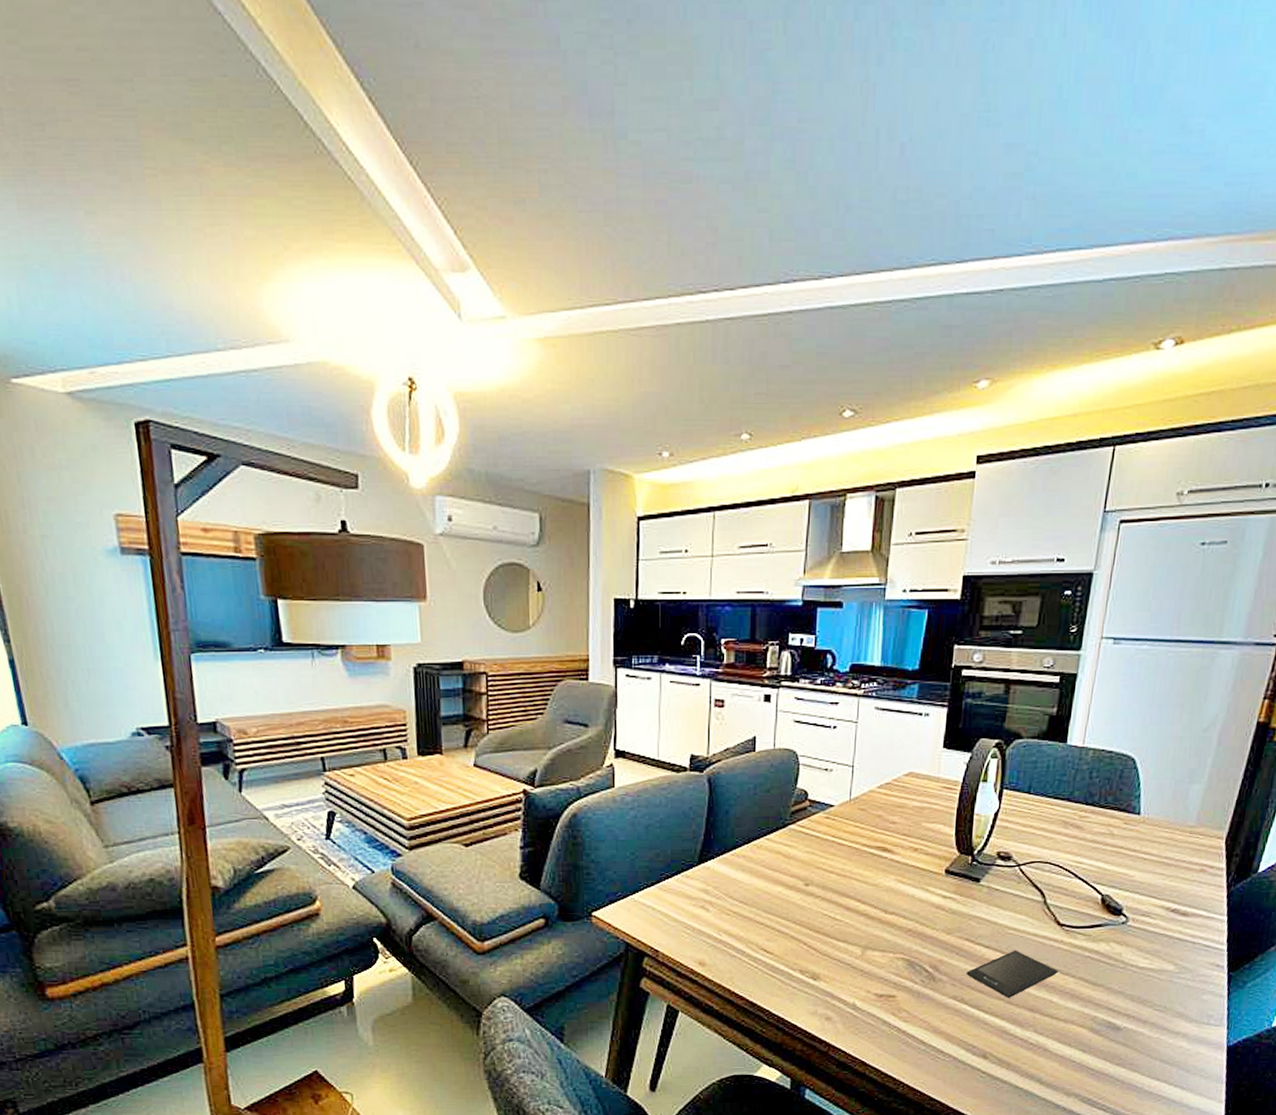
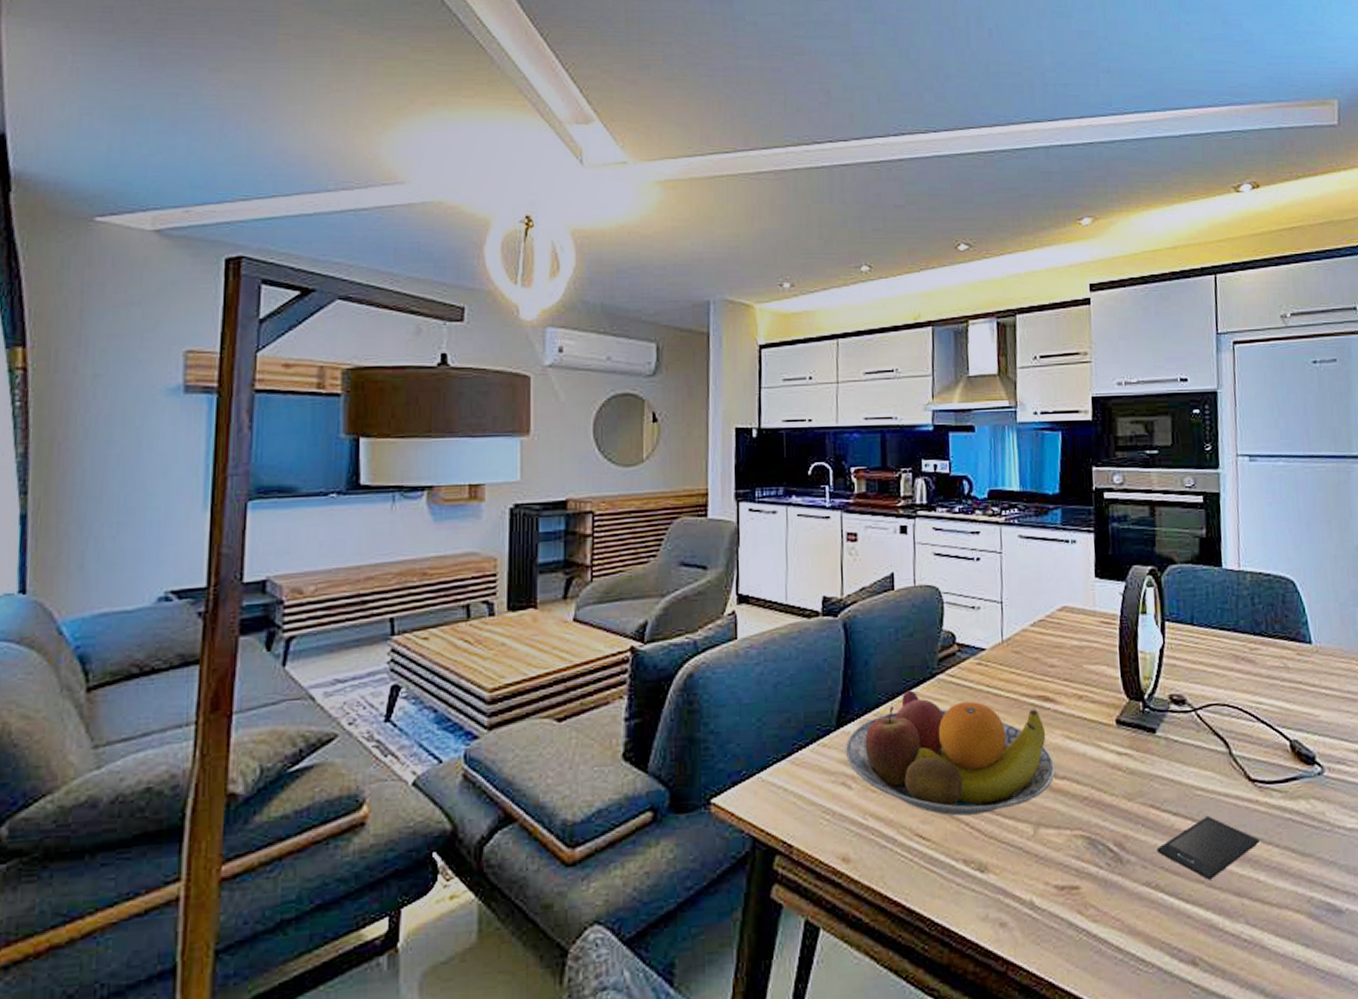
fruit bowl: none [705,836,887,937] -> present [845,690,1056,816]

